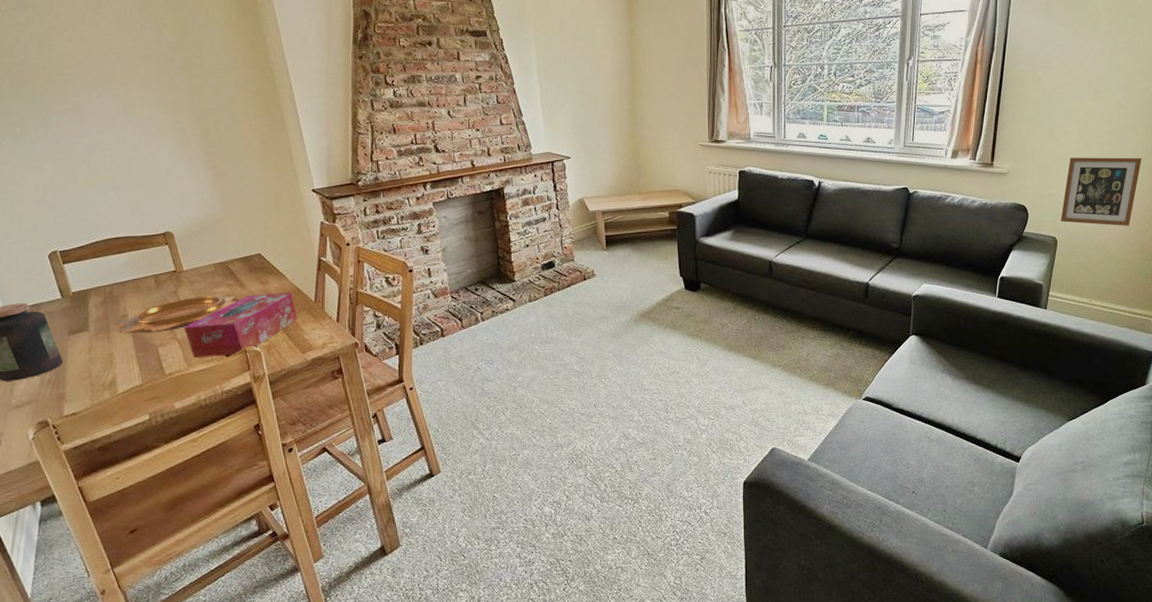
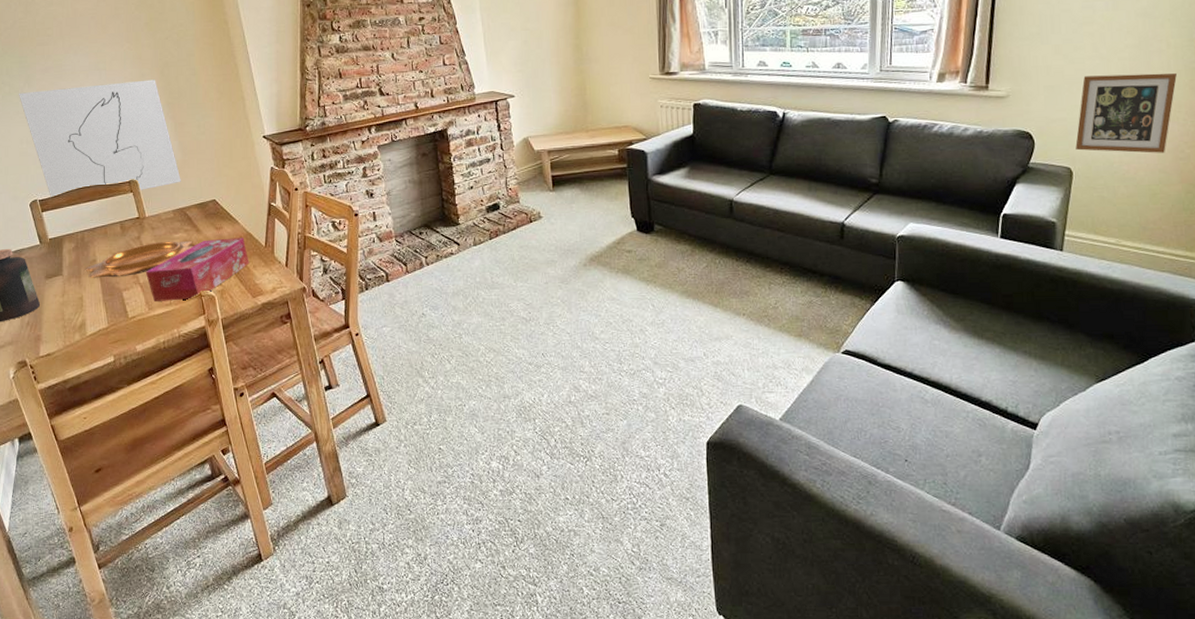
wall art: none [32,127,222,249] -> present [18,79,181,198]

